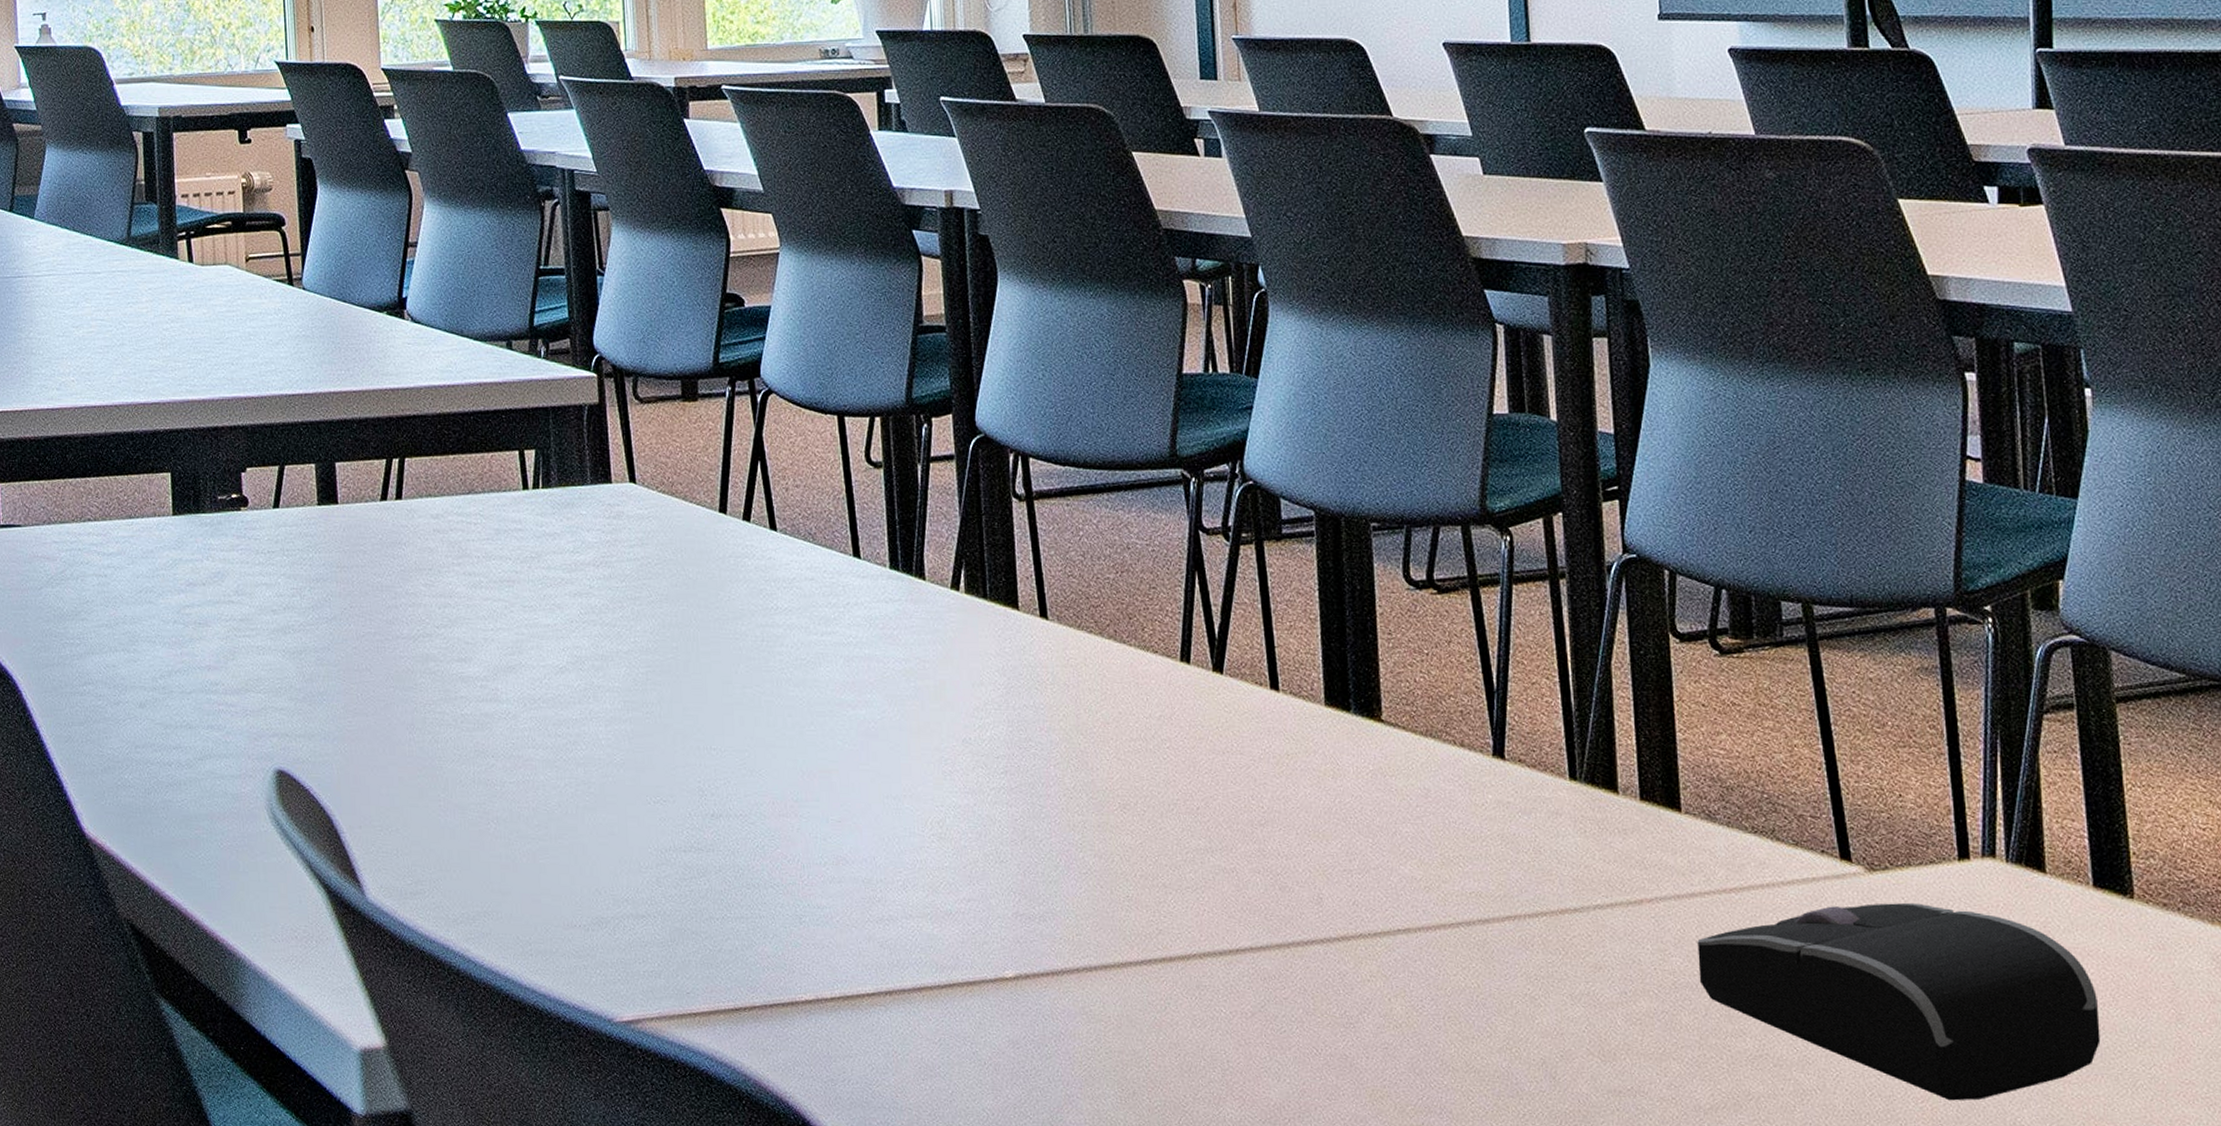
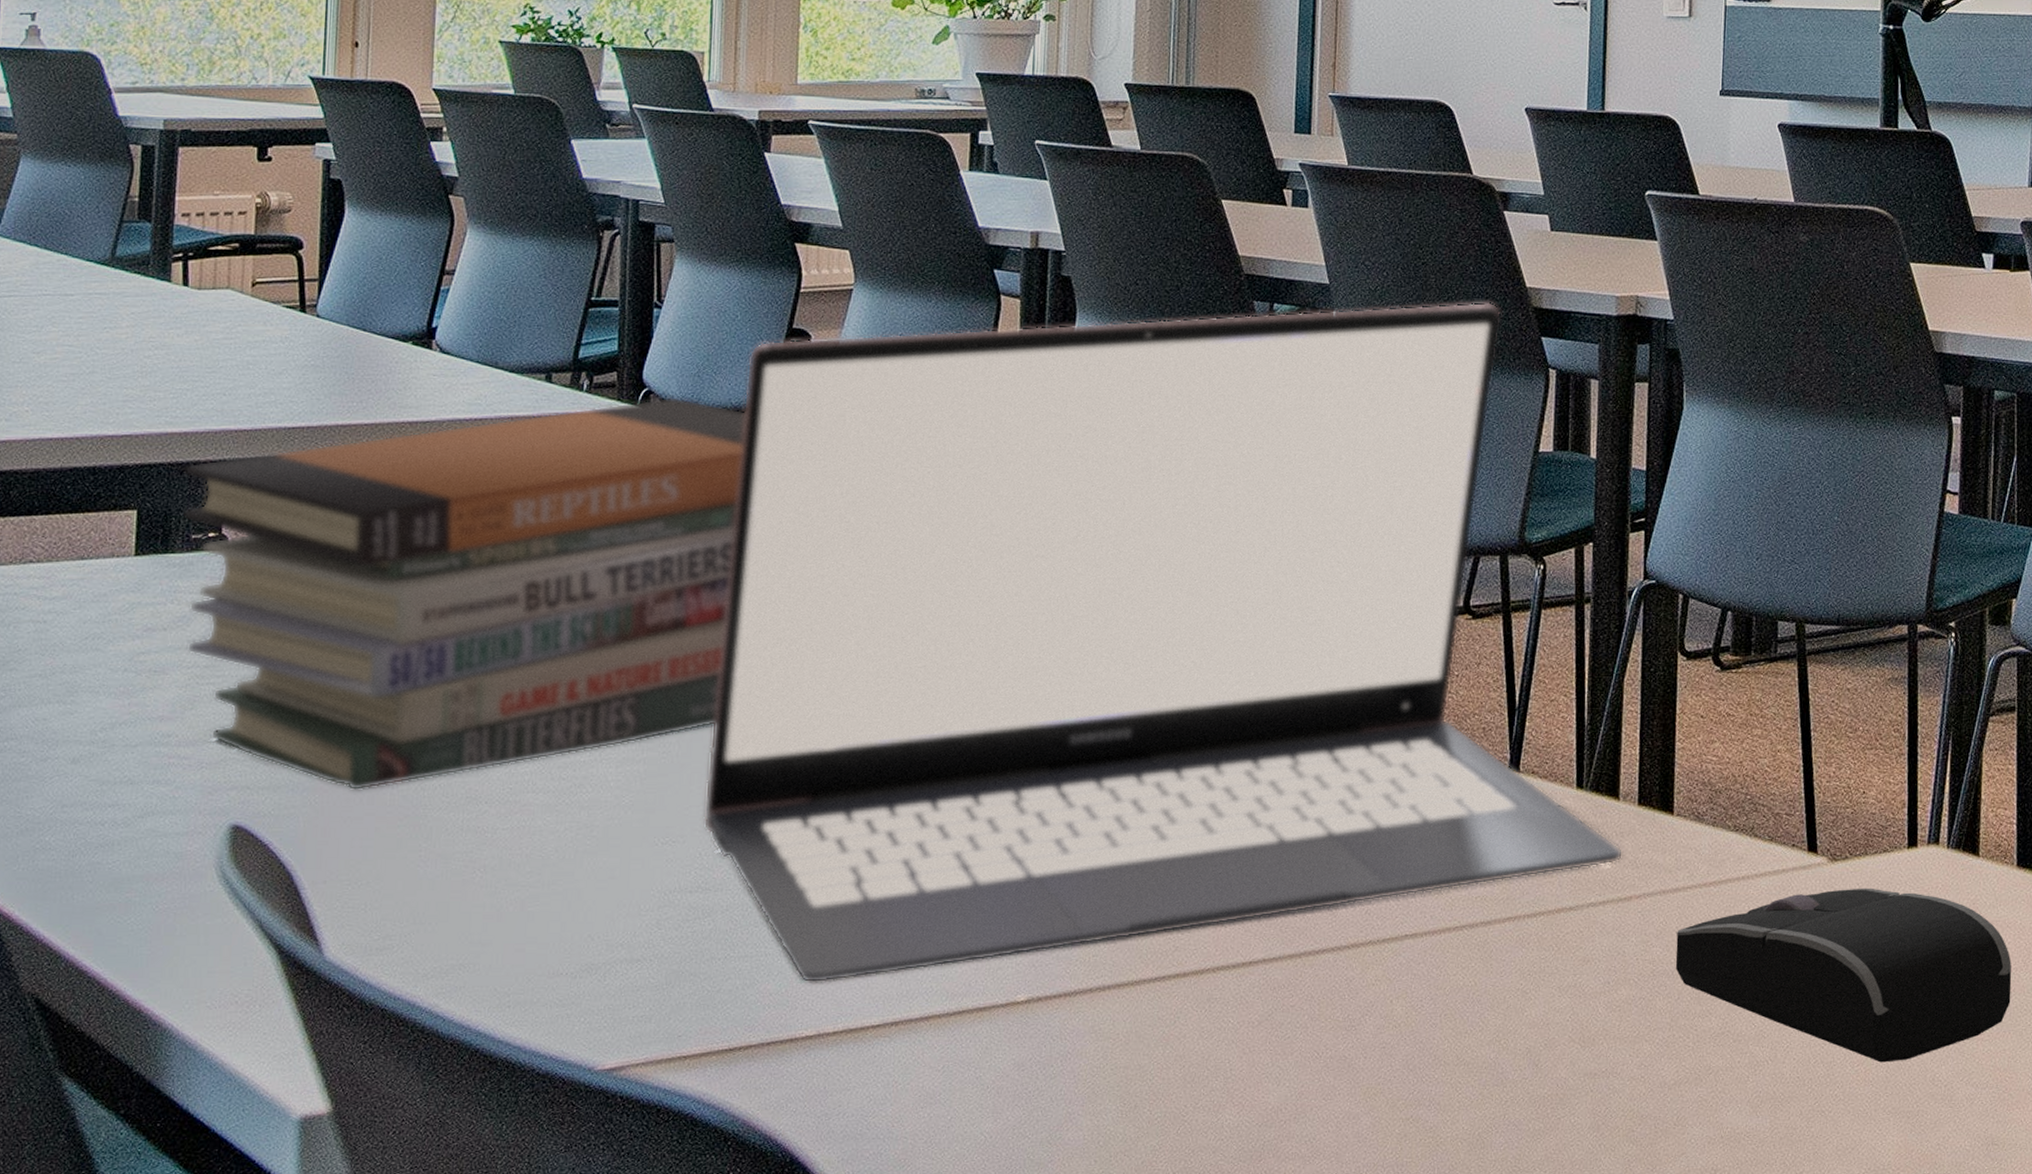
book stack: none [206,362,692,741] -> present [182,396,746,791]
laptop: none [687,253,1629,948] -> present [703,302,1624,983]

